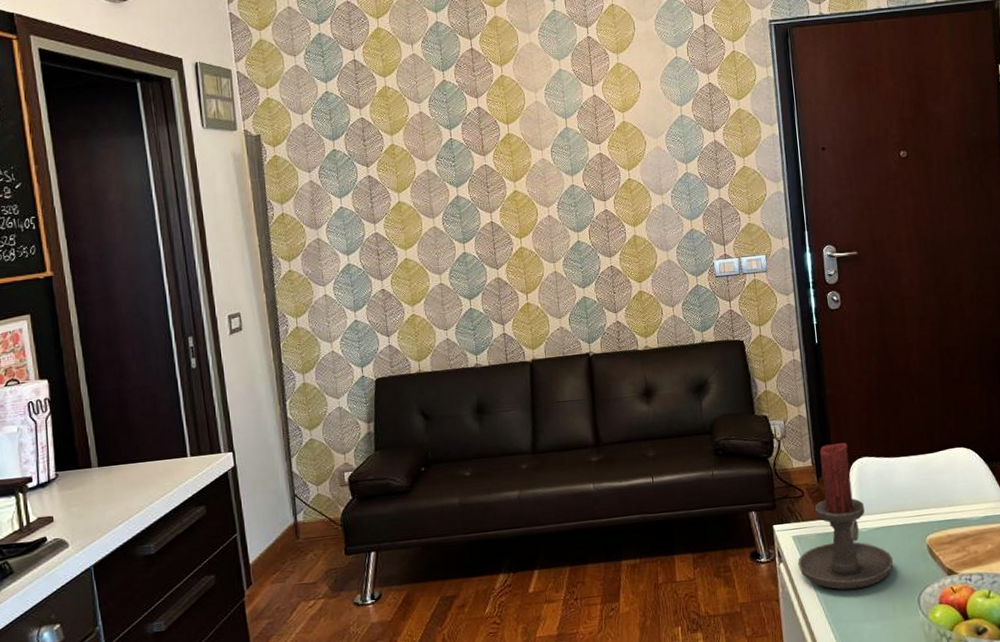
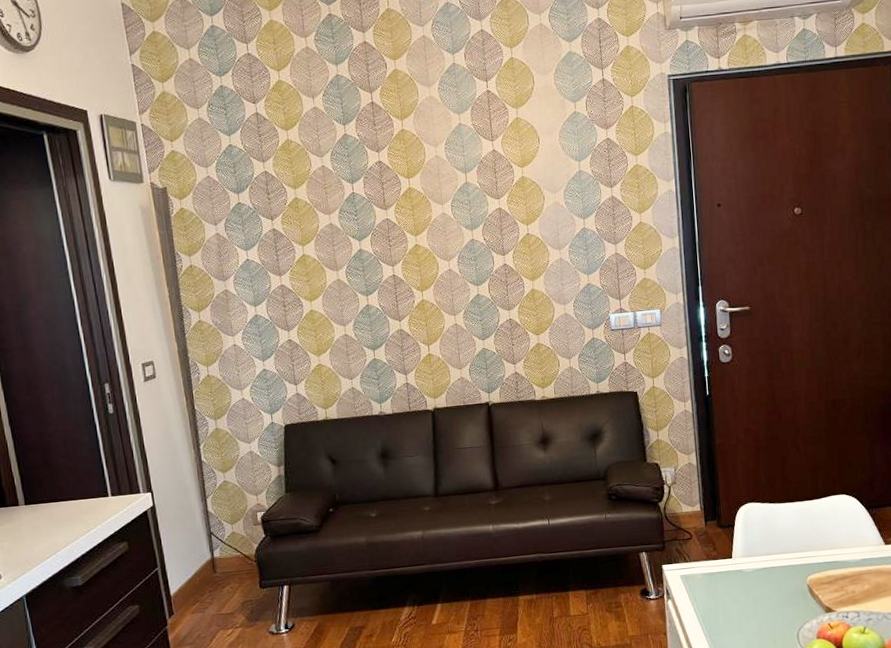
candle holder: present [797,443,894,590] -> none [684,489,775,625]

